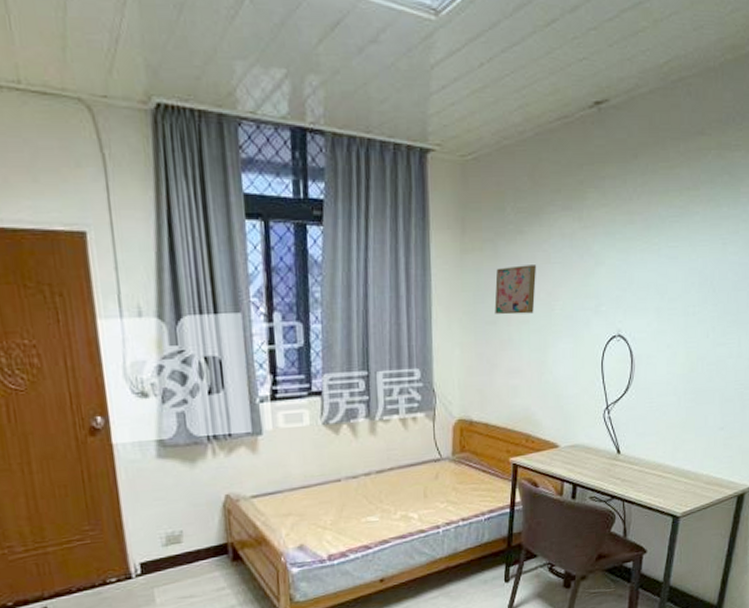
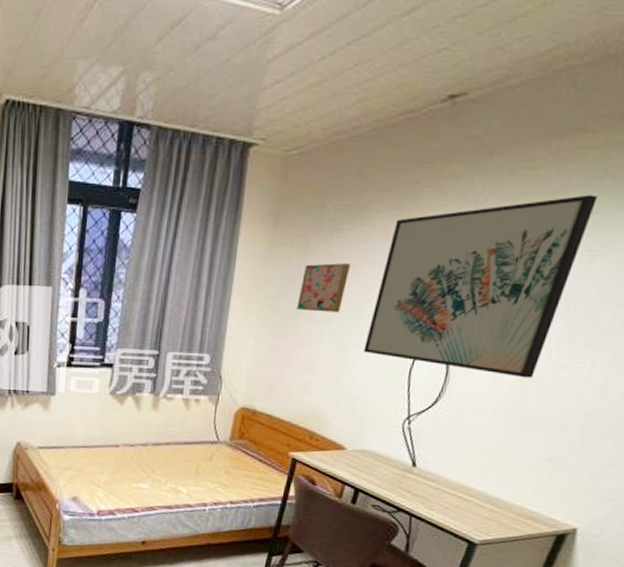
wall art: none [560,190,720,358] -> present [363,195,597,378]

